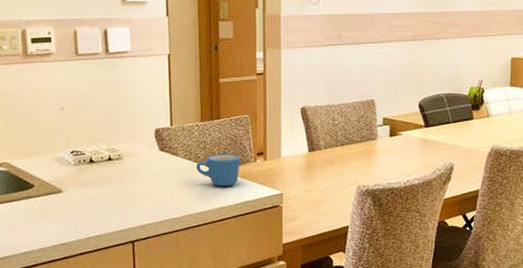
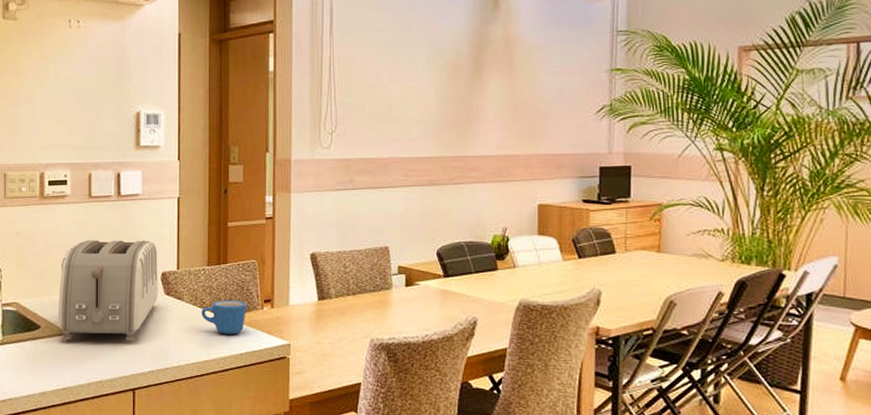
toaster: none [50,97,153,197] -> present [58,239,158,341]

